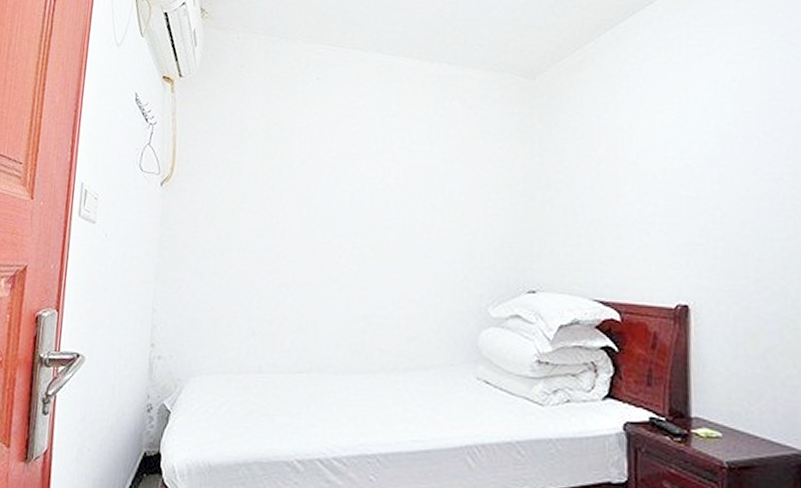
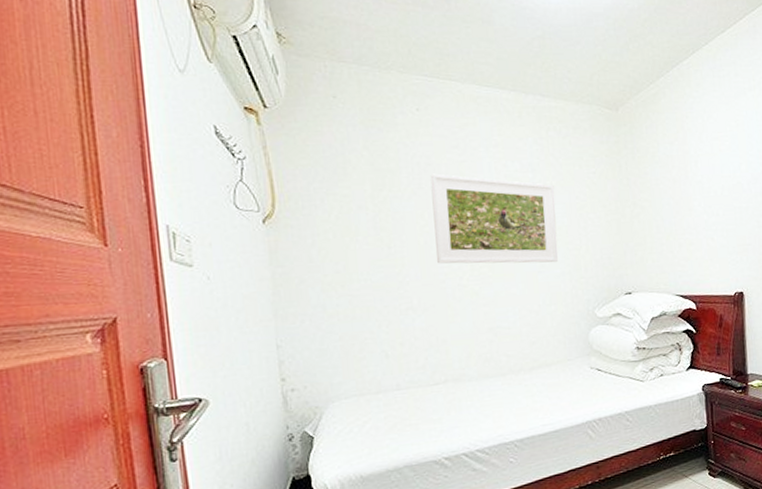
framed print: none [316,143,453,248] -> present [430,173,558,264]

